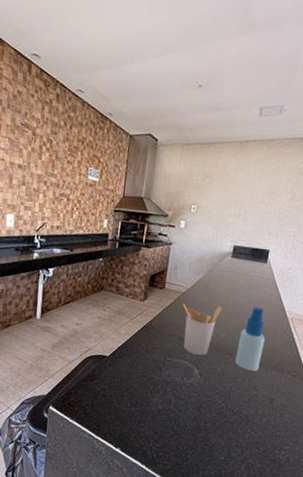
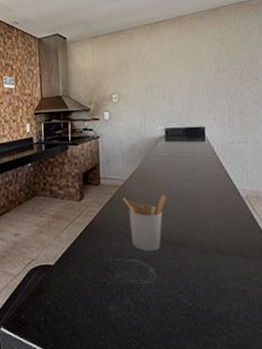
spray bottle: present [235,306,265,371] -> none [192,189,222,261]

